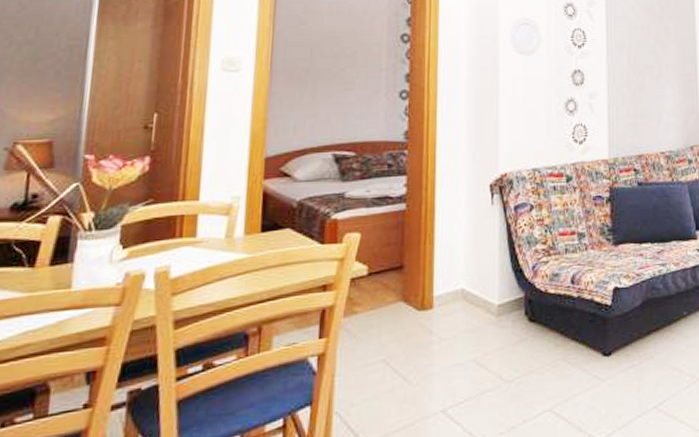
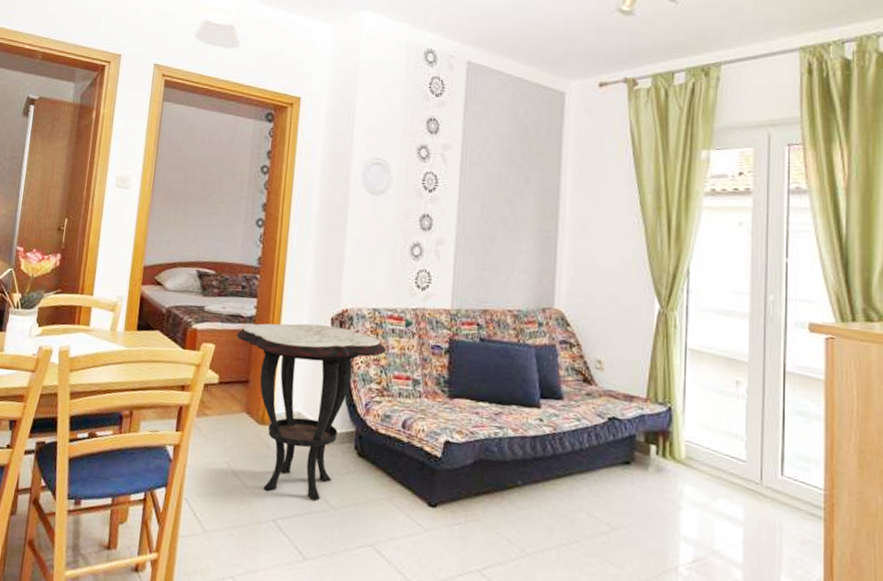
side table: none [386,192,549,381] -> present [236,323,386,500]

